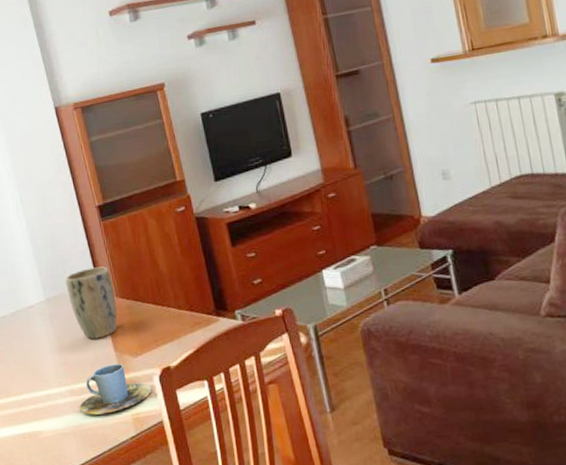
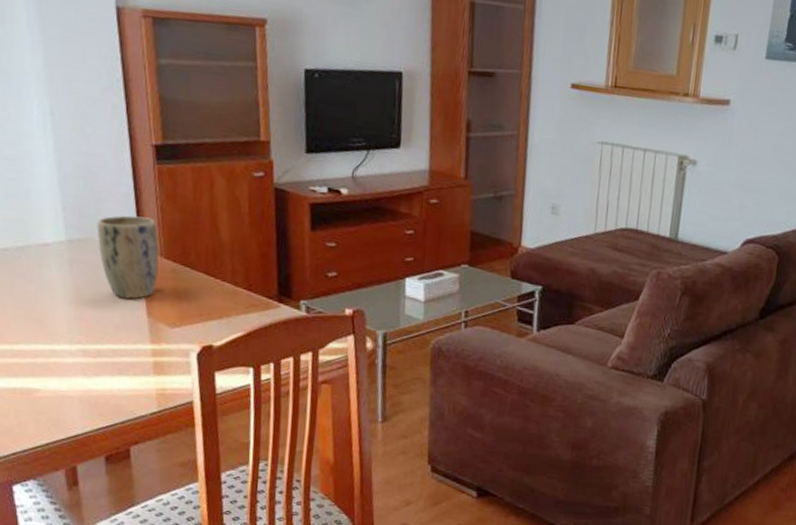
cup: present [79,363,152,415] -> none [91,330,186,384]

